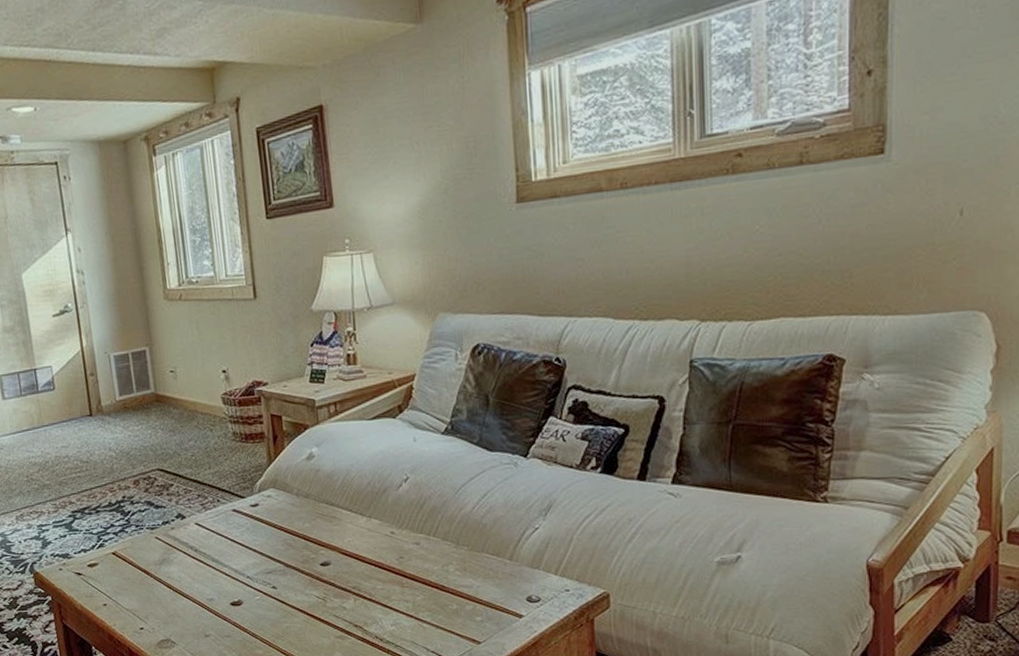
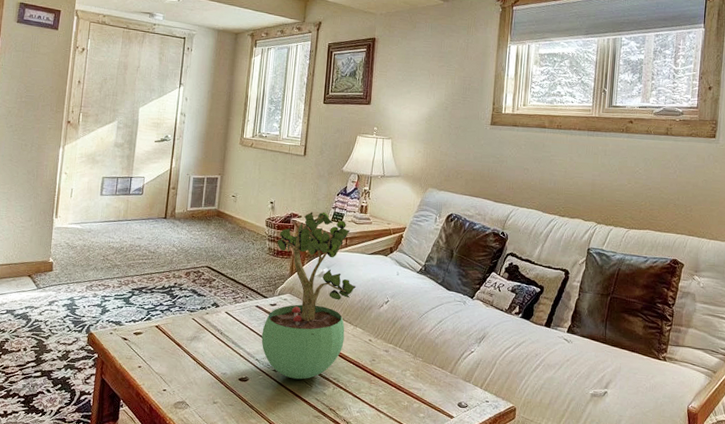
potted plant: none [241,372,360,595] -> present [261,212,356,380]

